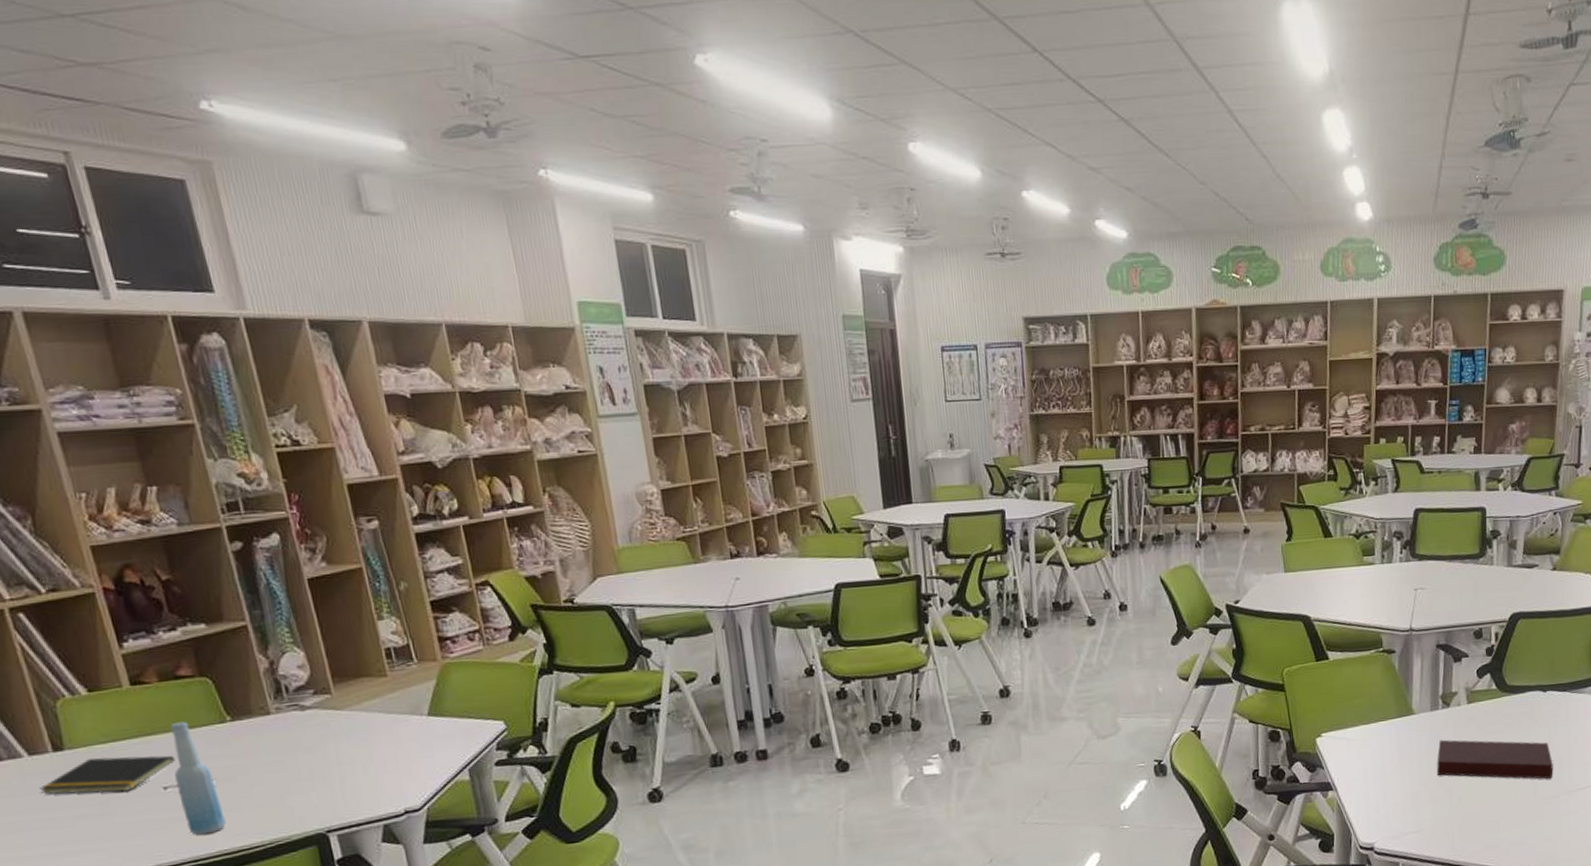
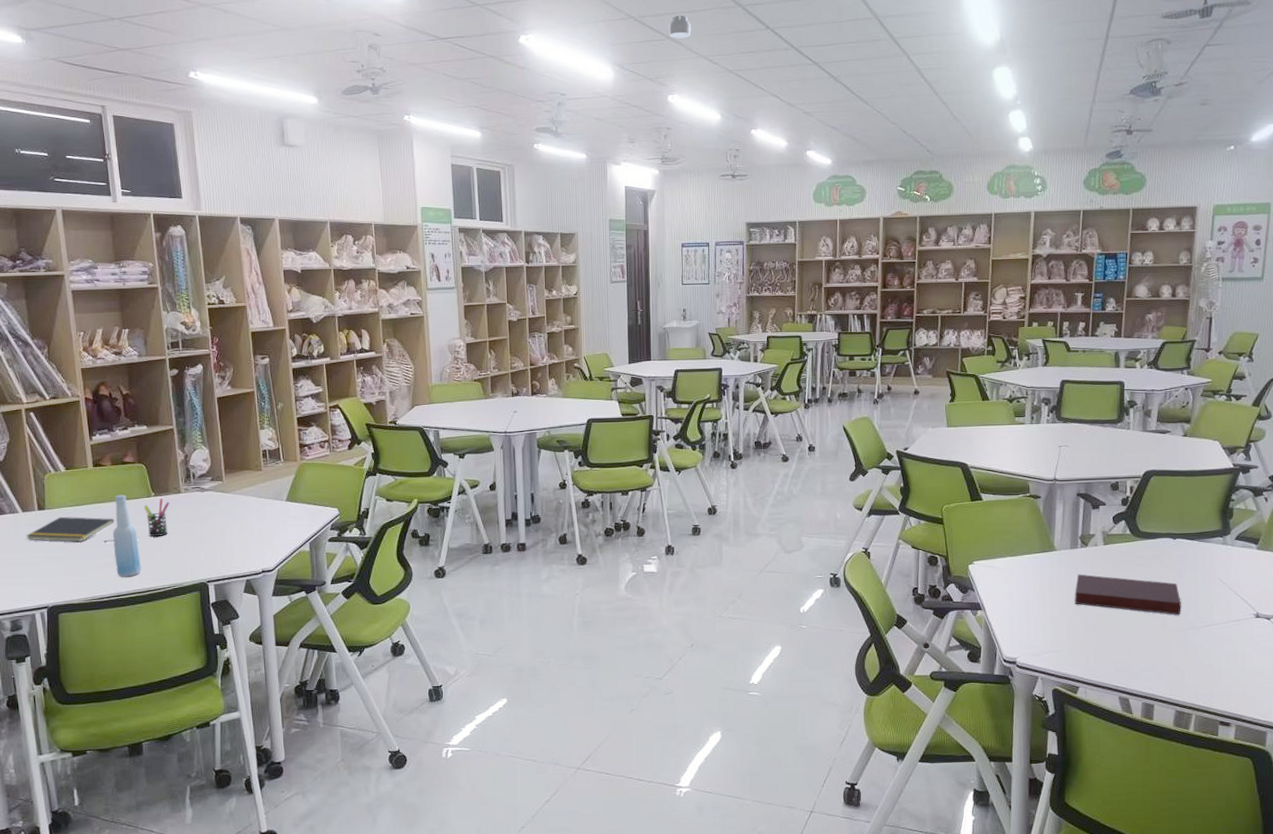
pen holder: none [217,723,259,777] -> present [144,498,170,536]
smoke detector: none [901,29,933,63] -> present [668,15,691,39]

